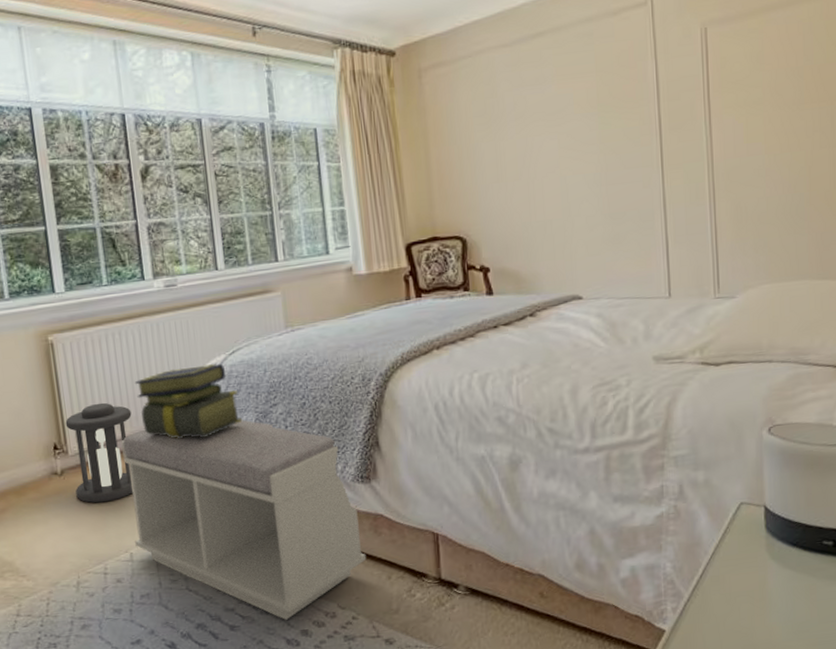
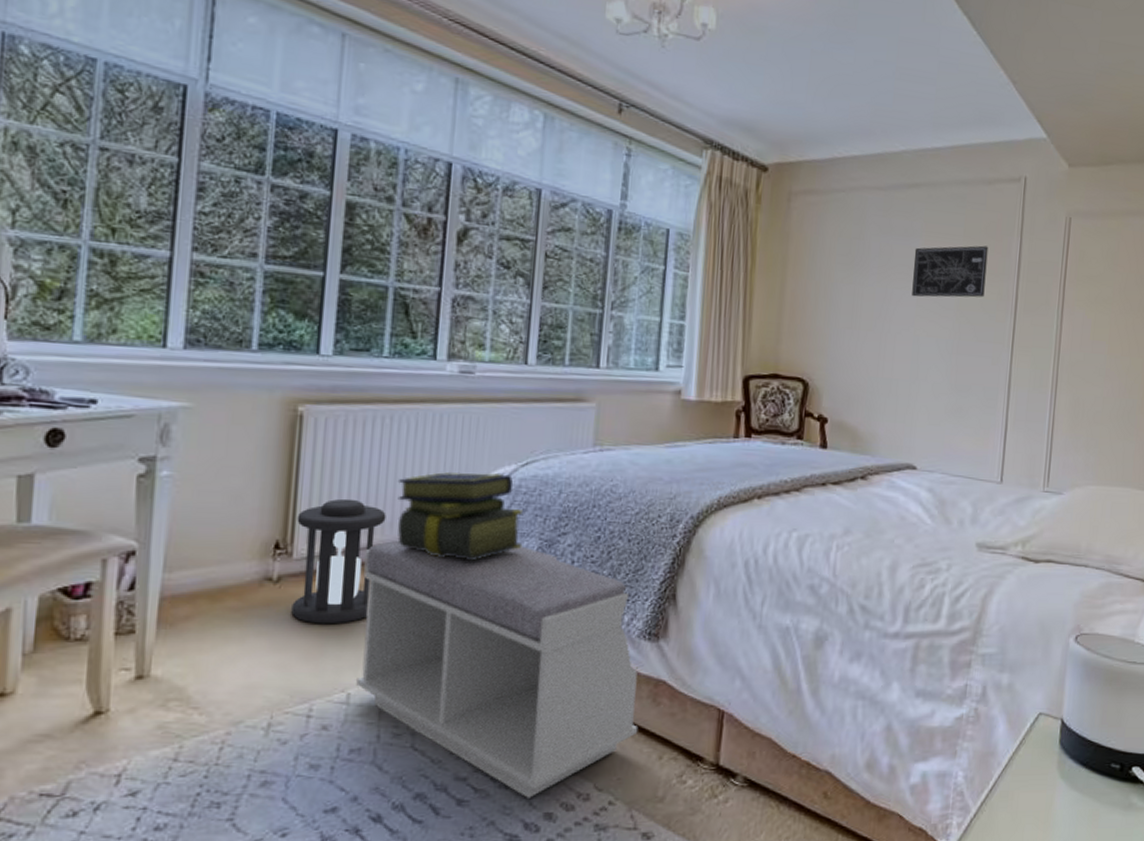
wall art: none [548,75,626,140] -> present [912,245,989,298]

